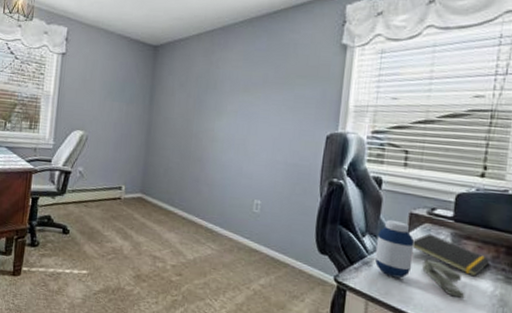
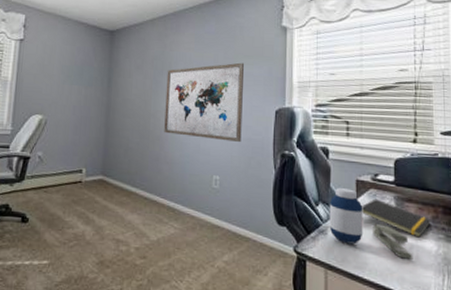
wall art: none [206,83,297,168] -> present [164,62,245,143]

